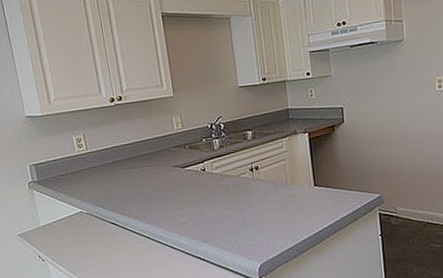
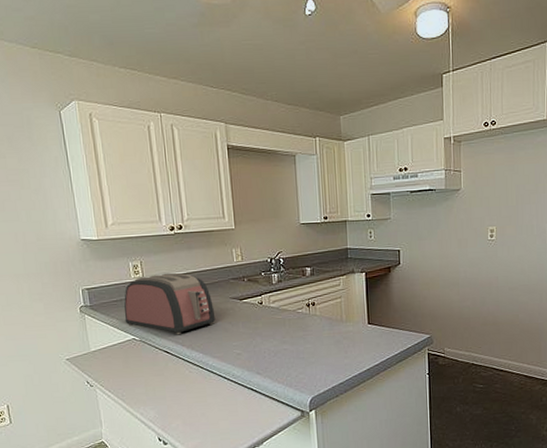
toaster: none [69,144,160,206] -> present [124,272,216,335]

